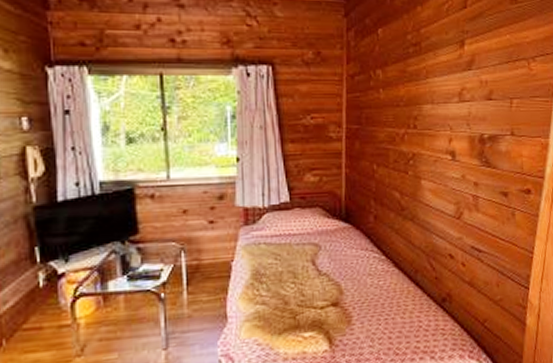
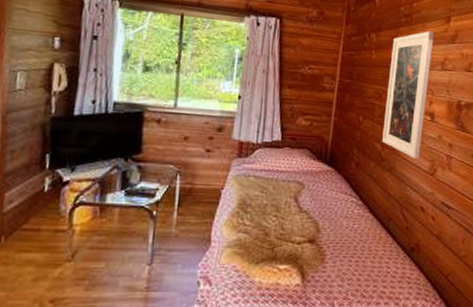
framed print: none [400,58,448,204] -> present [382,30,435,160]

